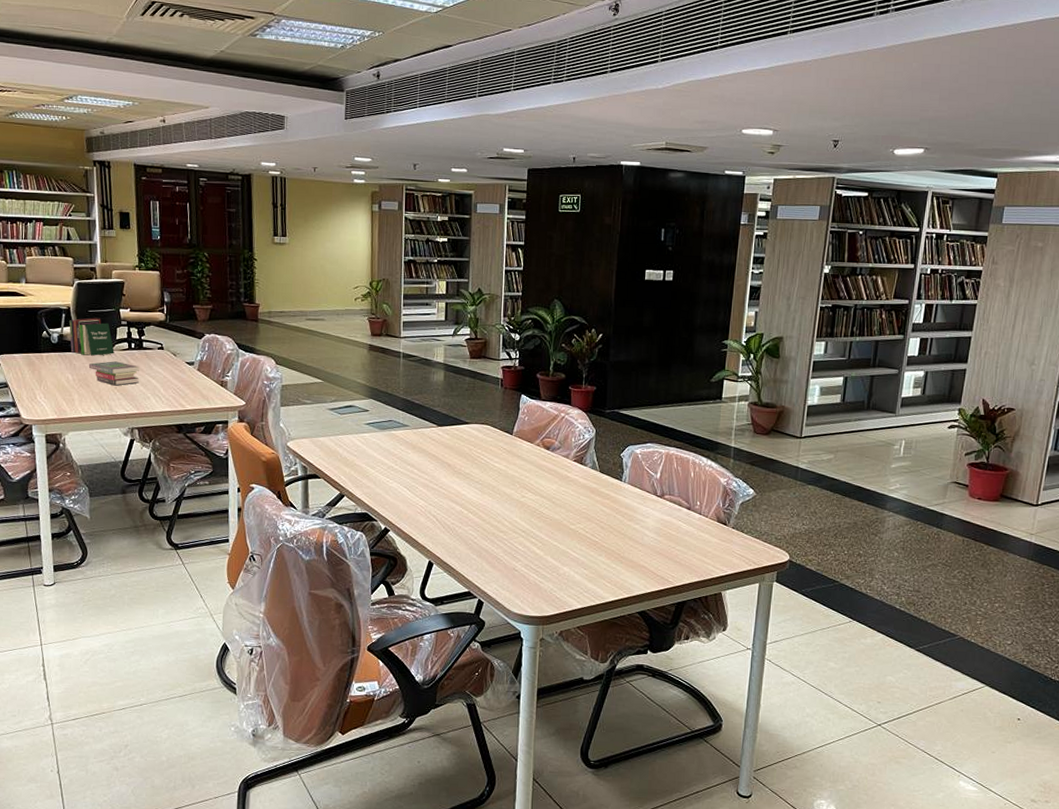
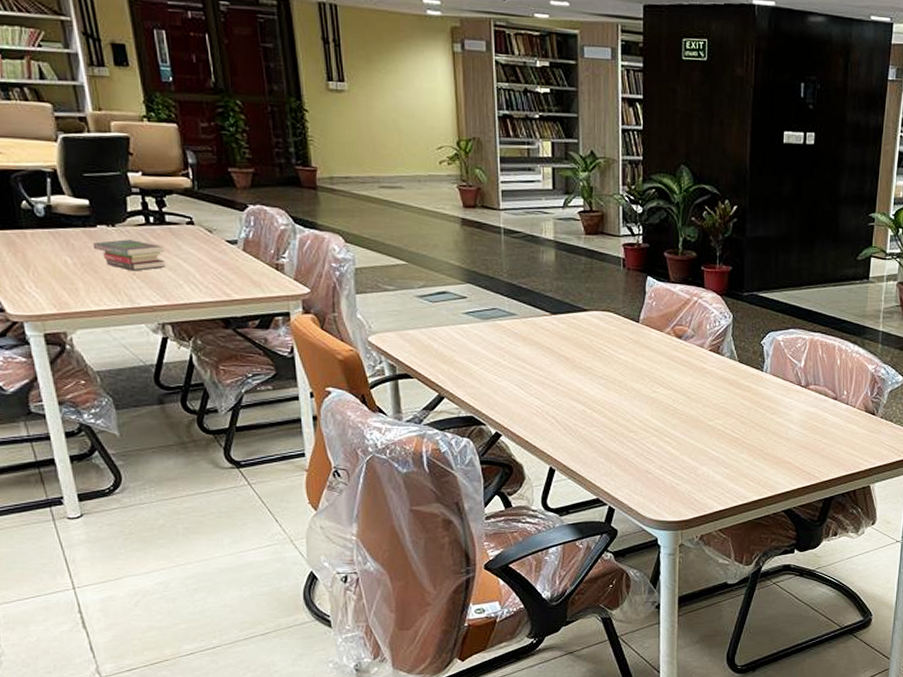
books: present [69,318,114,357] -> none [57,183,127,234]

